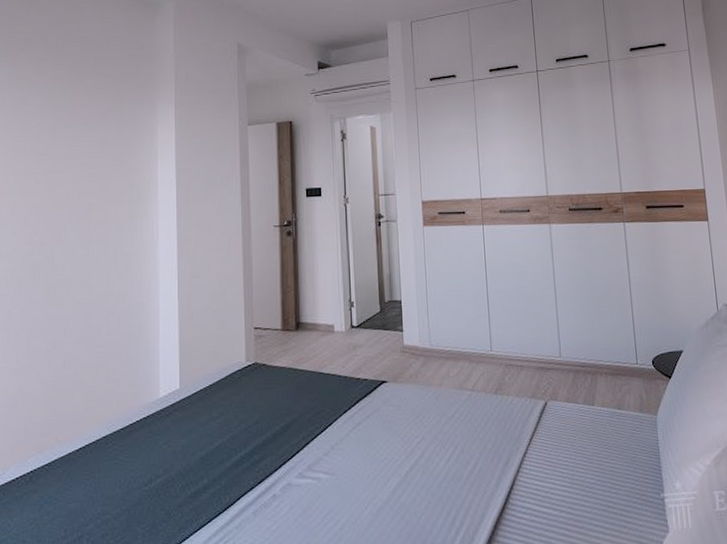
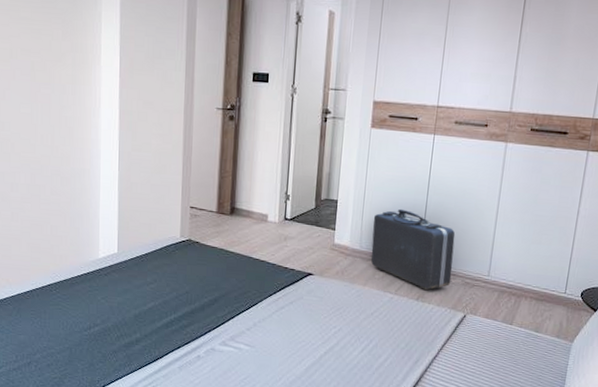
suitcase: none [438,300,525,381] -> present [371,208,456,290]

